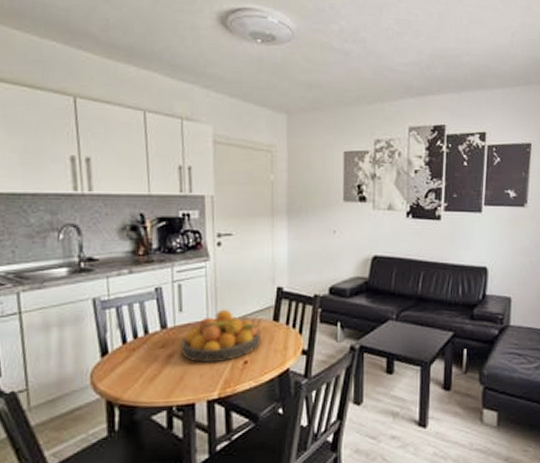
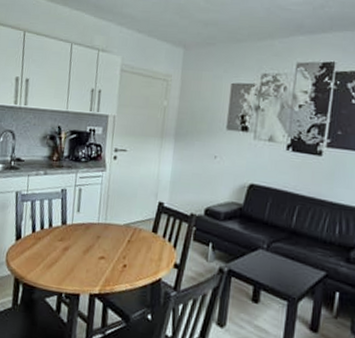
fruit bowl: present [181,309,261,363] -> none [74,215,142,262]

